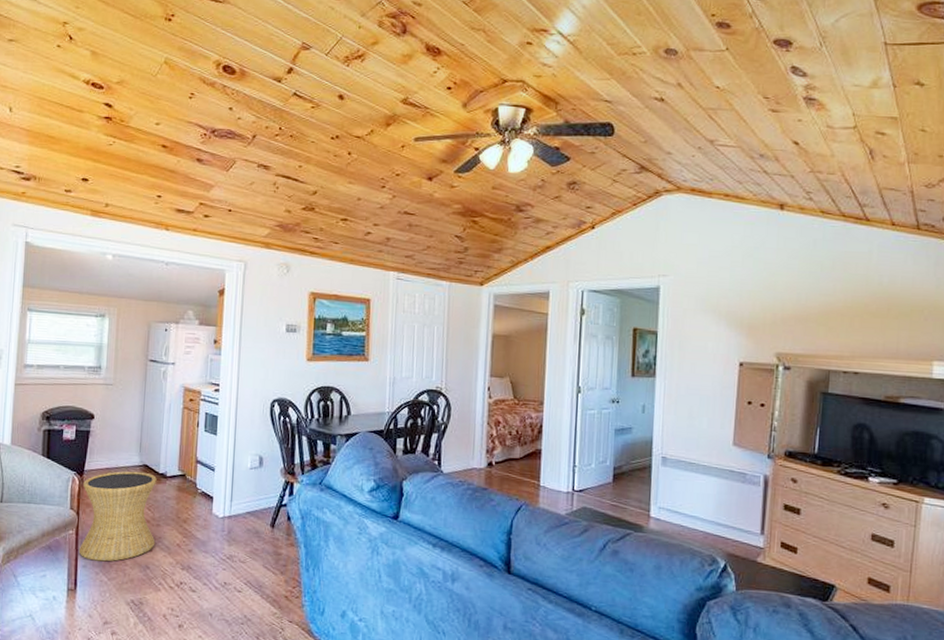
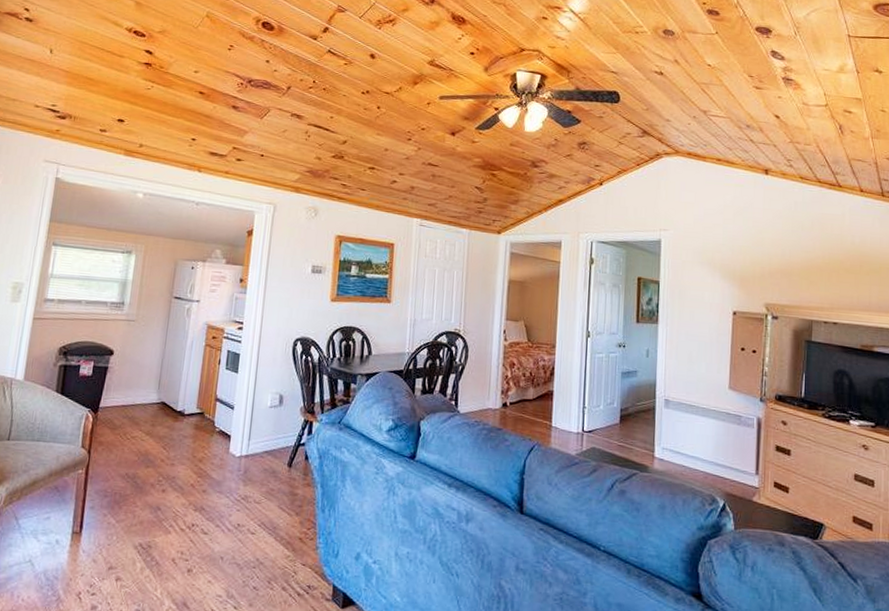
side table: present [78,471,157,562] -> none [87,408,174,503]

